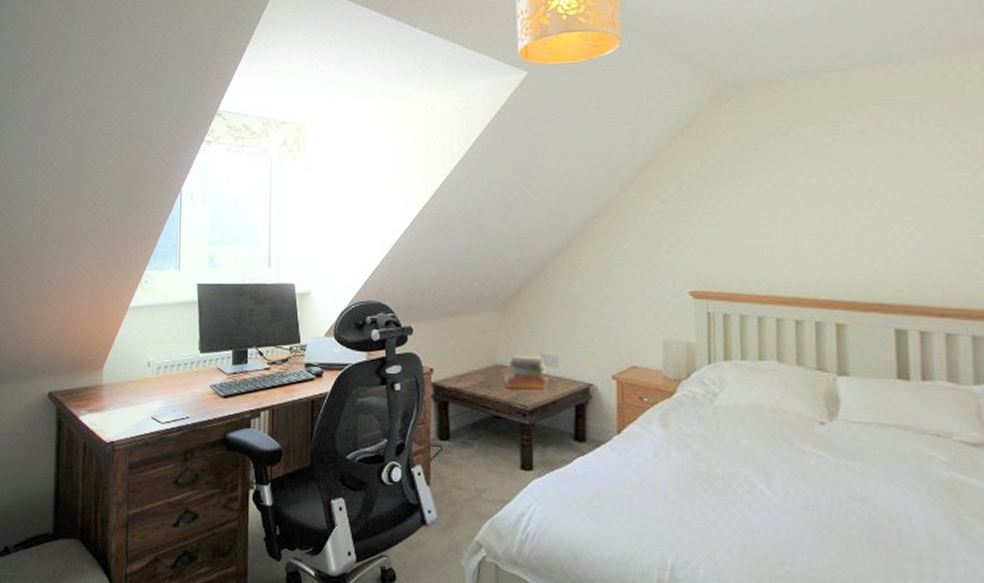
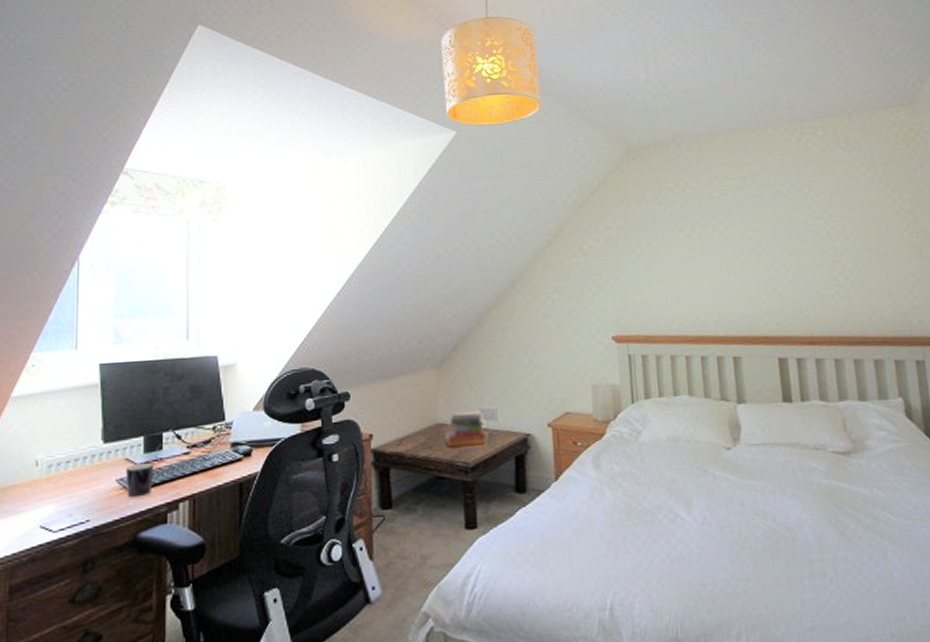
mug: none [217,373,241,404] -> present [125,462,154,500]

